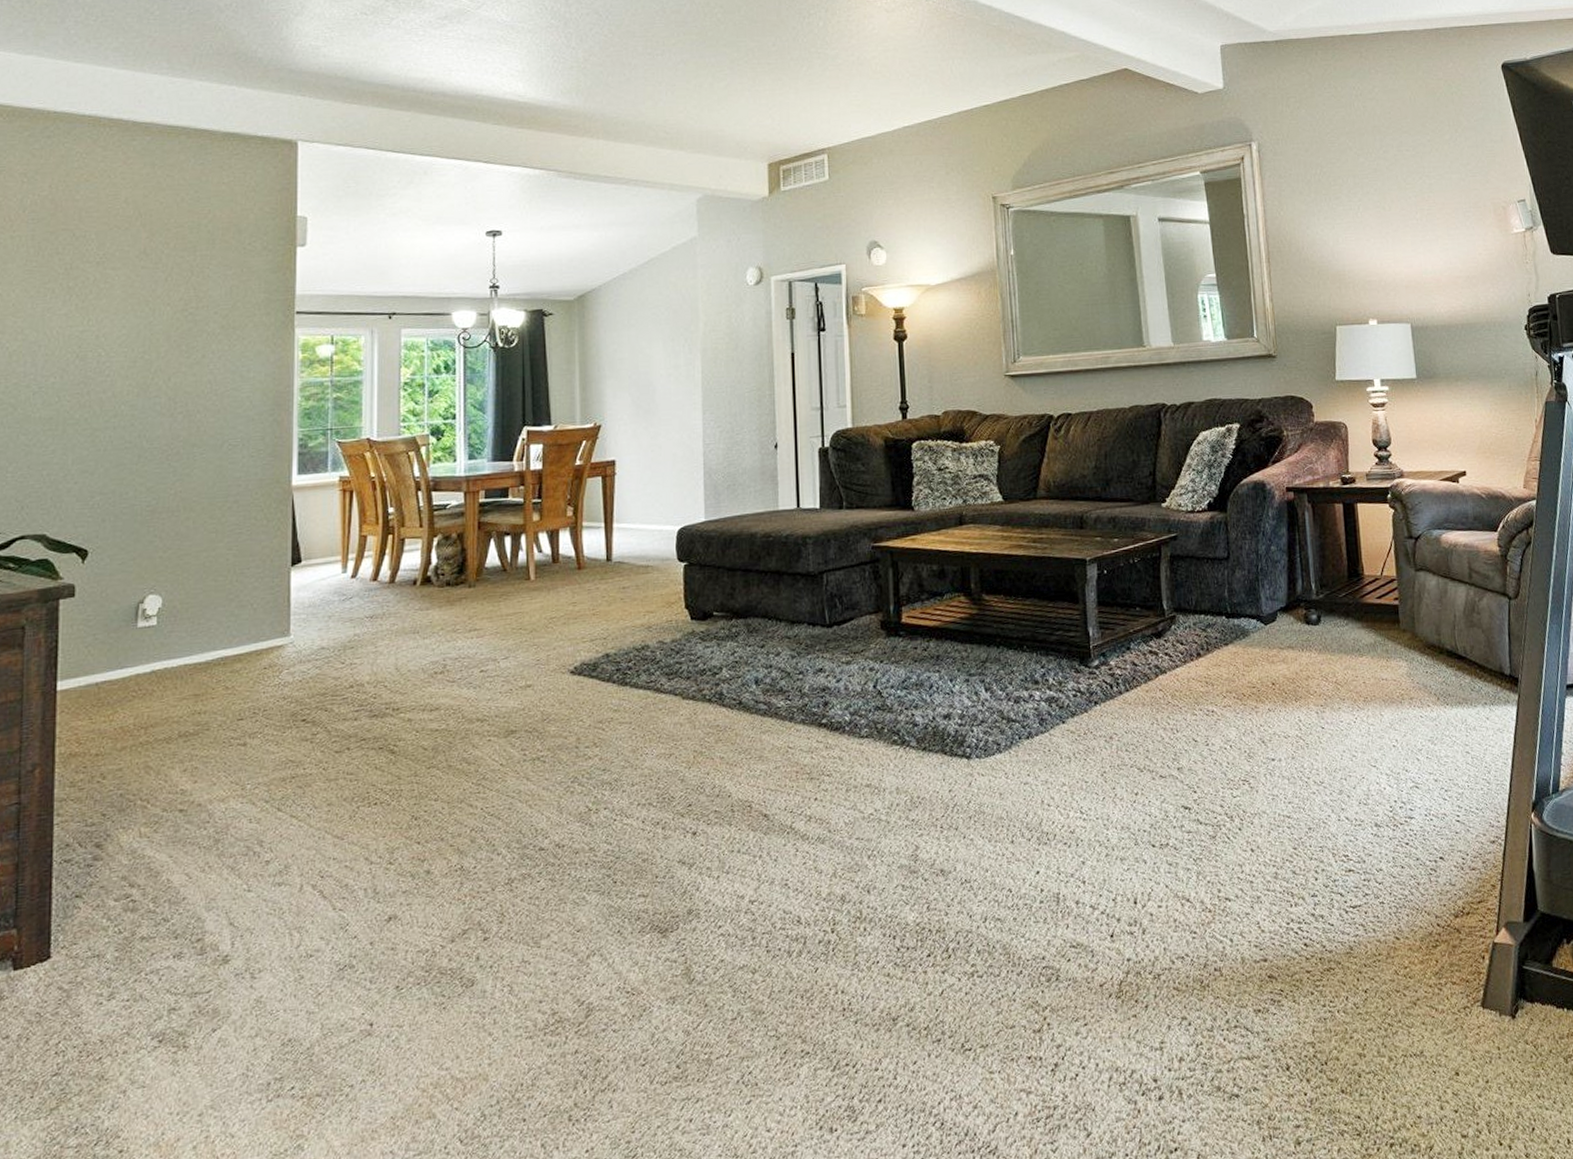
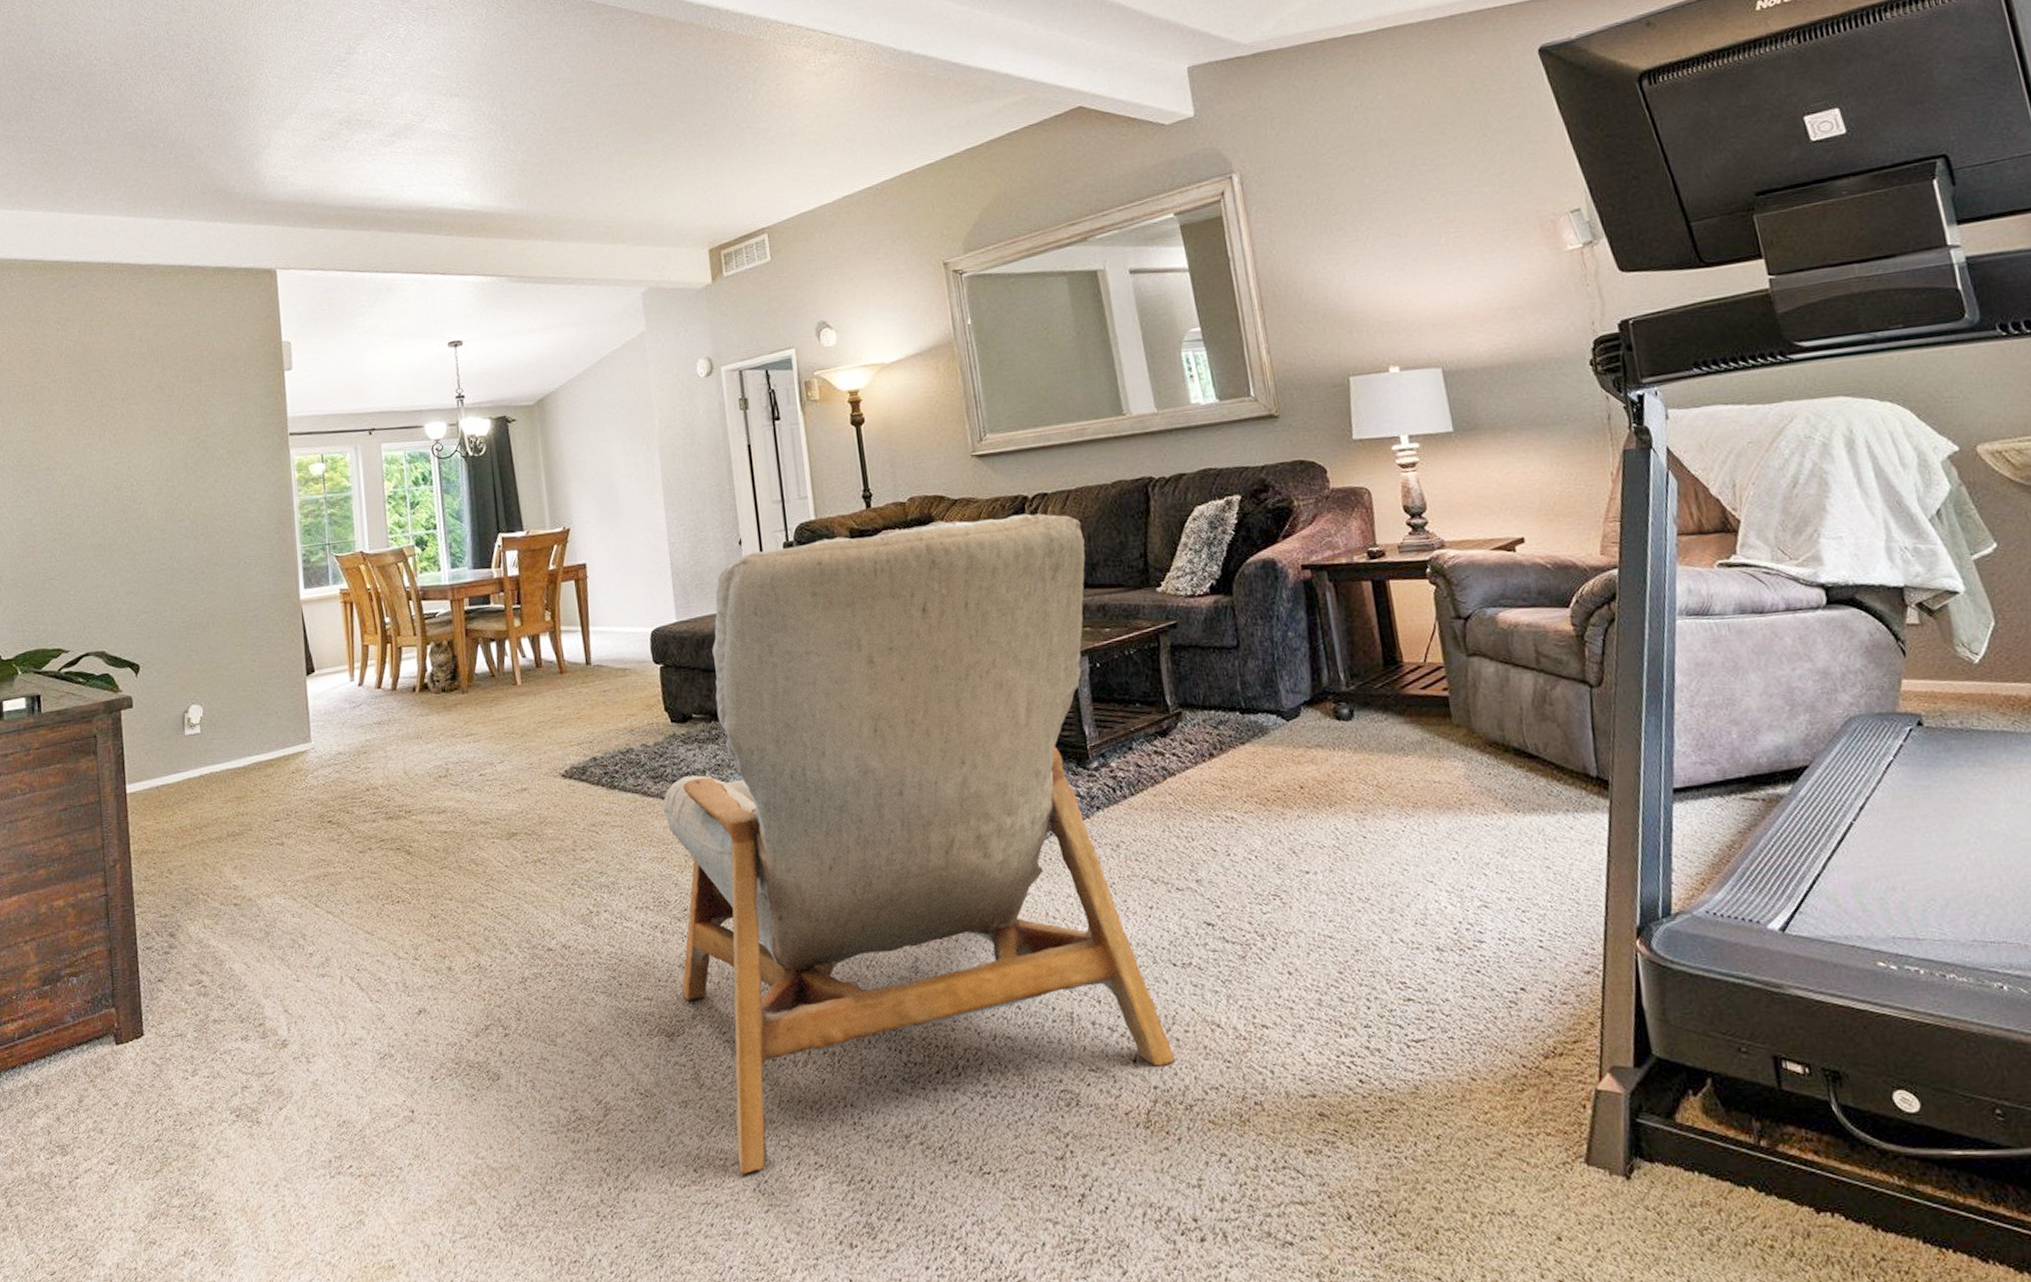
armchair: none [676,431,1149,1067] -> present [663,513,1176,1174]

